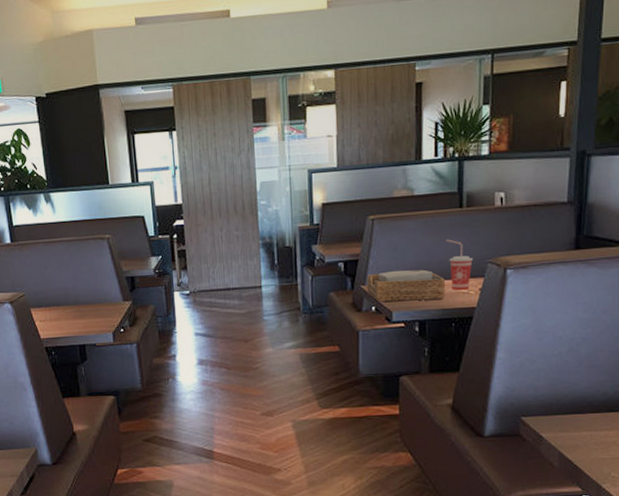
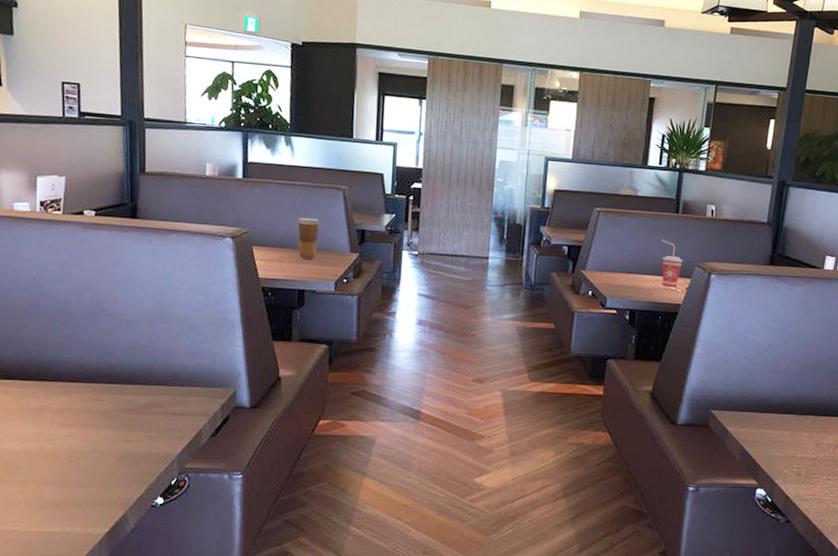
beverage cup: none [68,271,91,315] -> present [297,217,319,260]
napkin holder: present [366,269,445,302] -> none [586,260,657,294]

